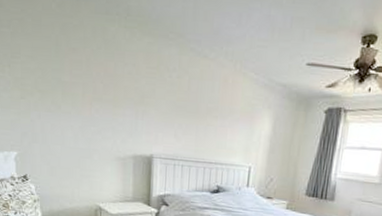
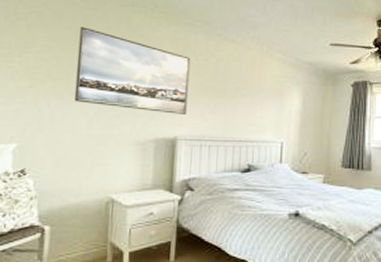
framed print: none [58,35,164,134] -> present [74,26,191,116]

